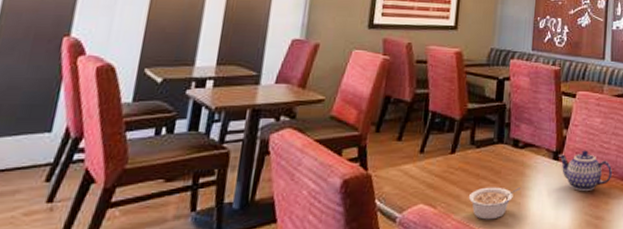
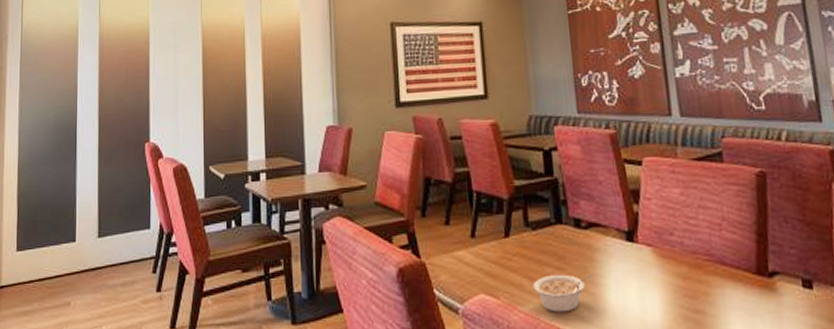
teapot: present [558,150,613,192] -> none [631,228,708,280]

